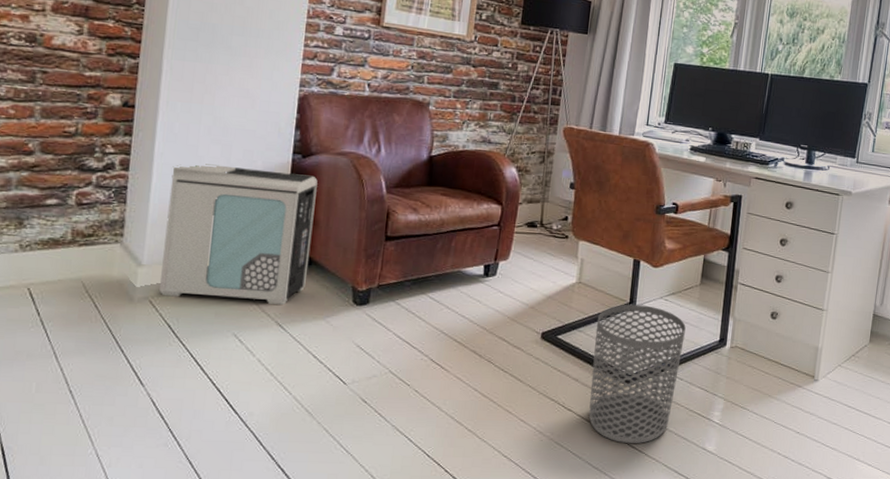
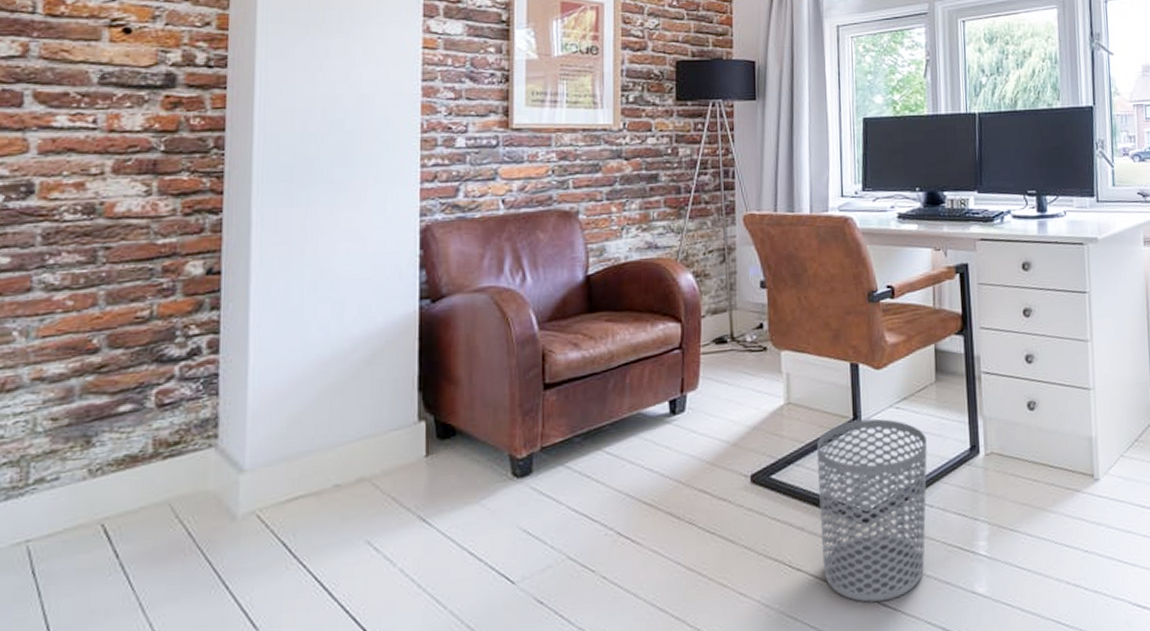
air purifier: present [160,164,318,305] -> none [269,323,453,507]

